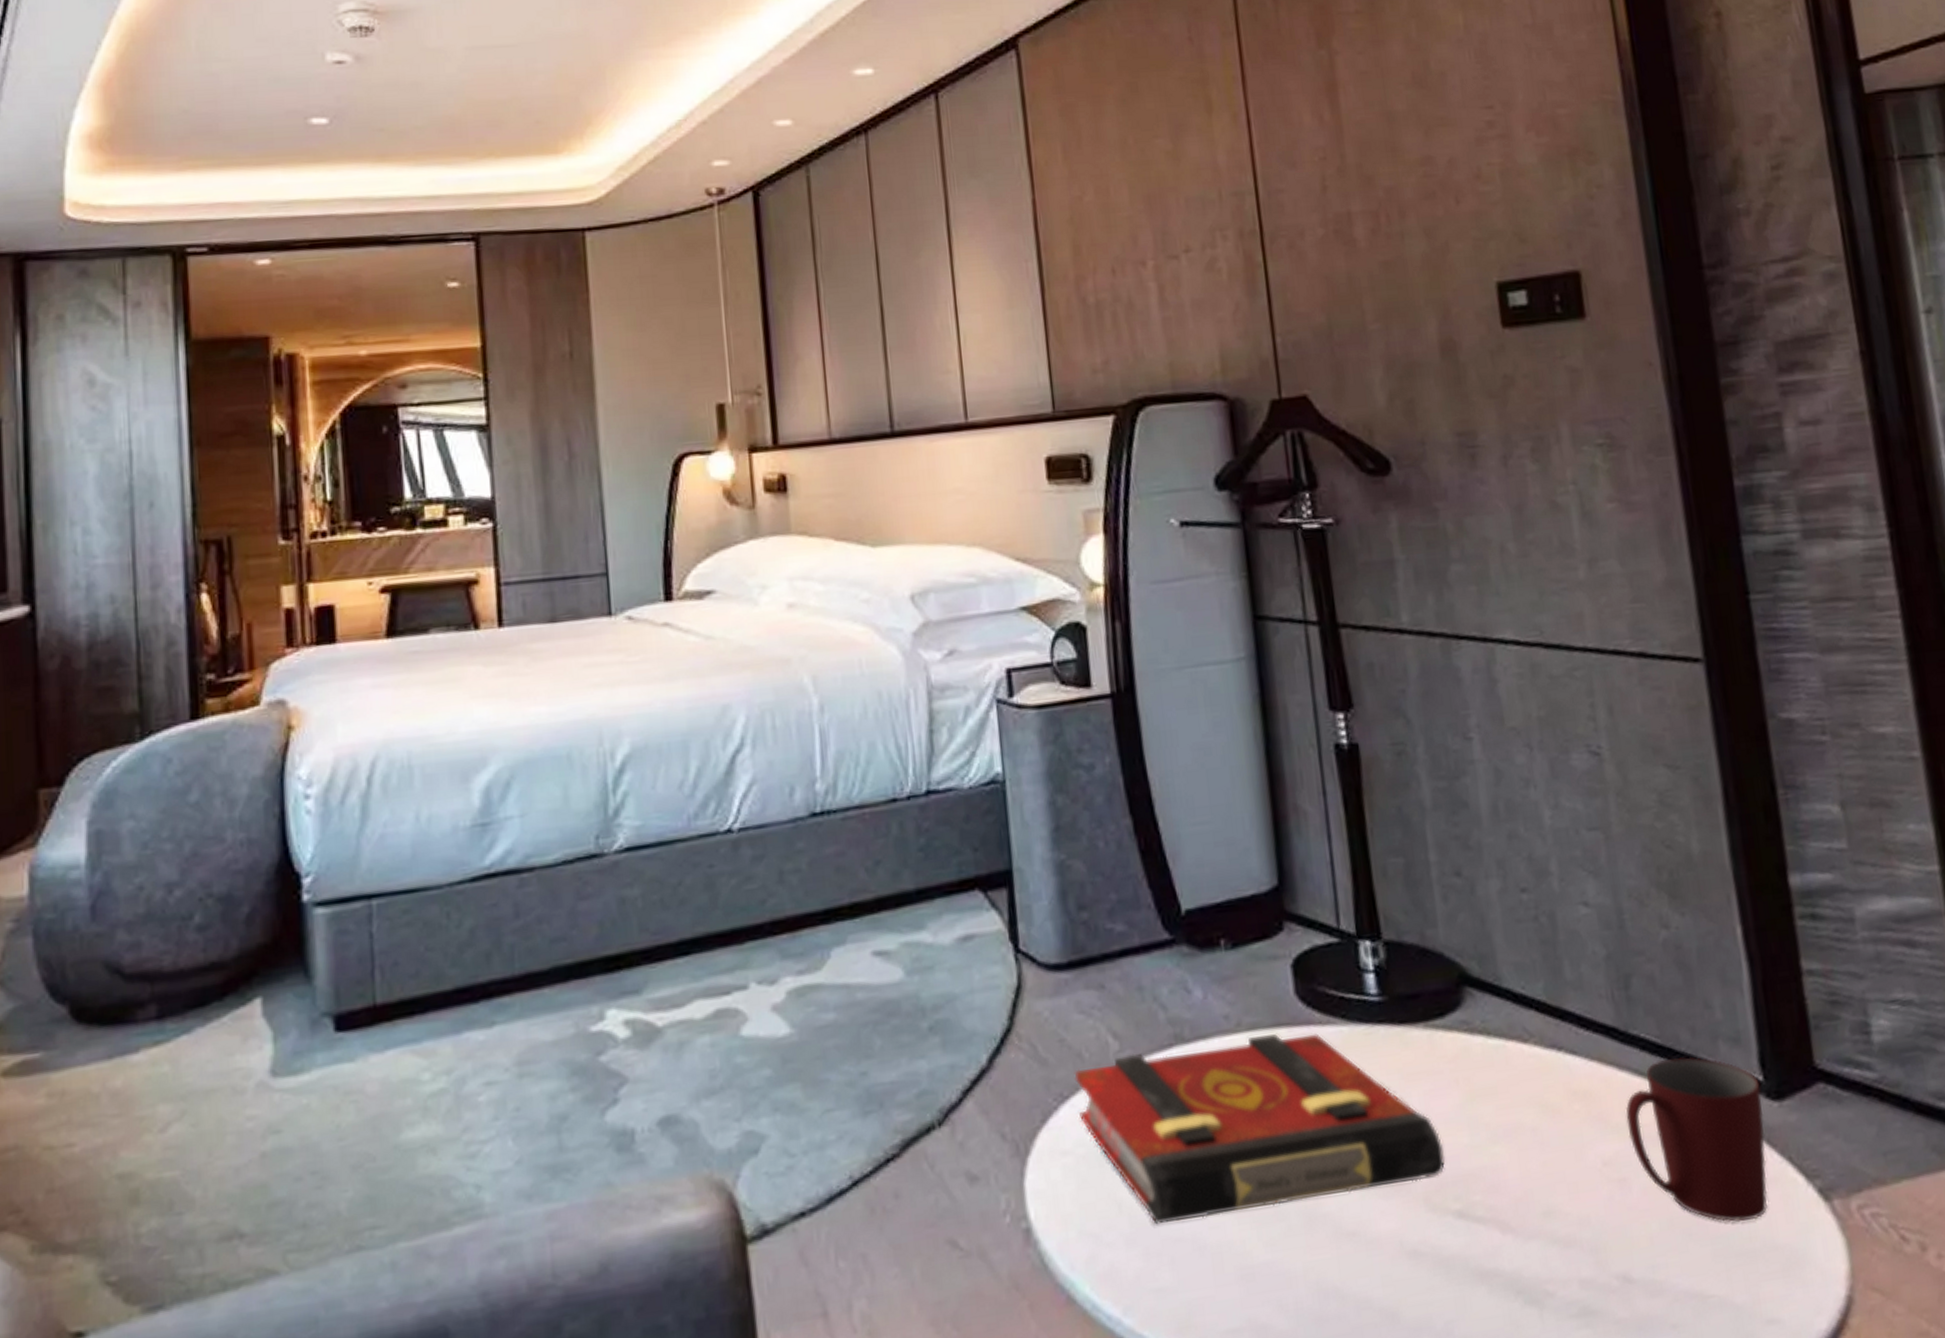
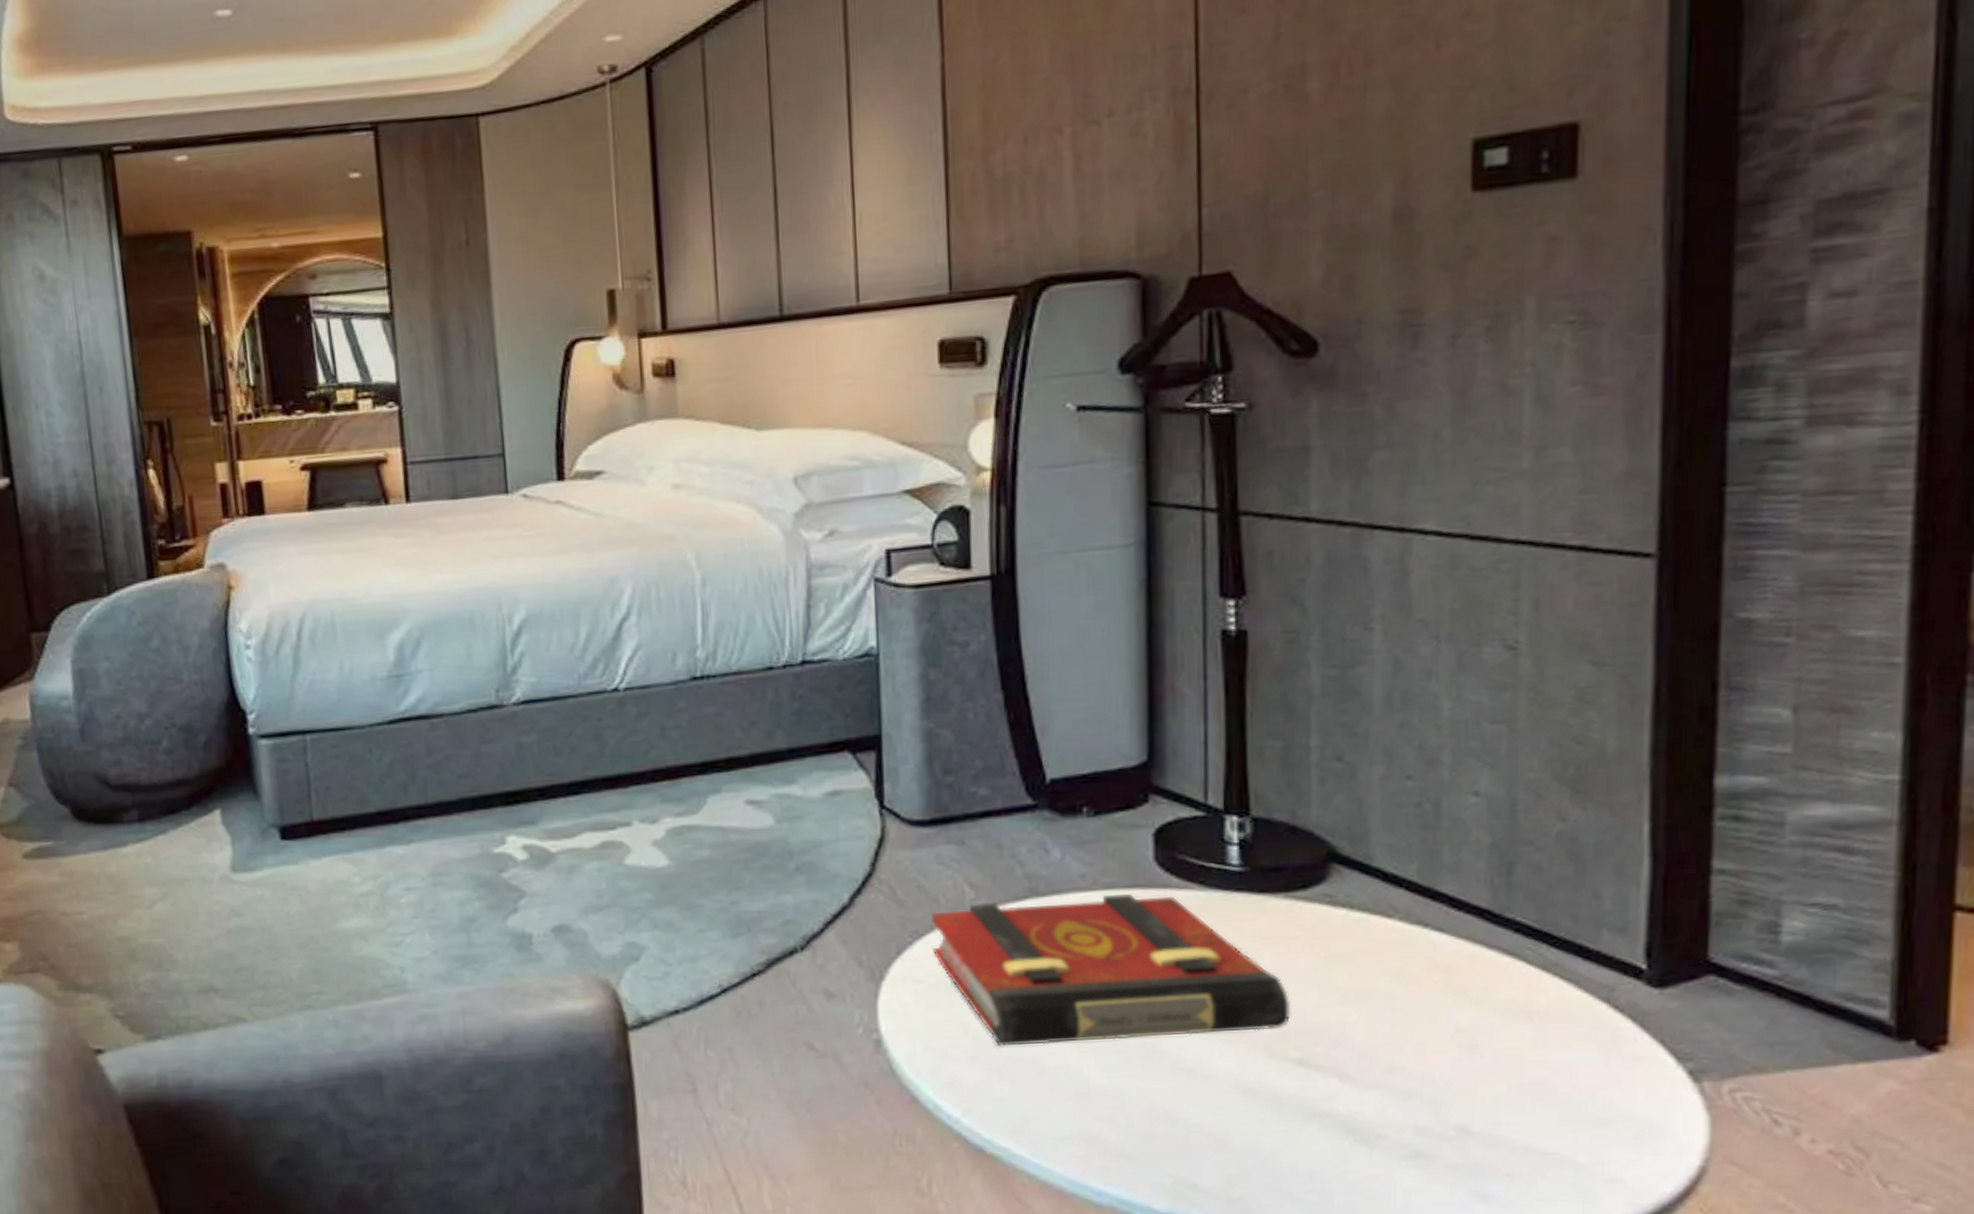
mug: present [1625,1057,1767,1222] -> none [1488,942,1642,1092]

